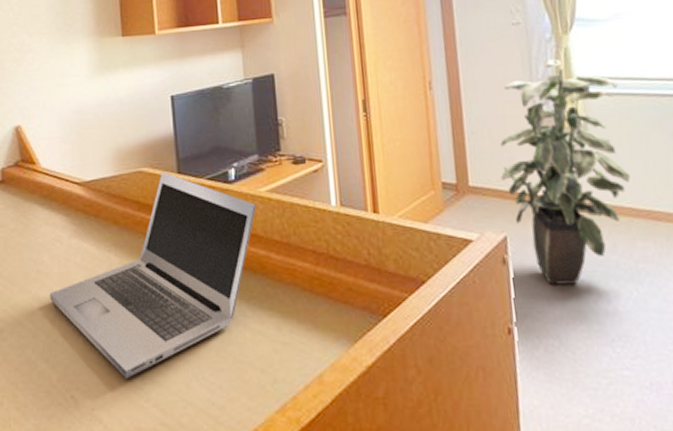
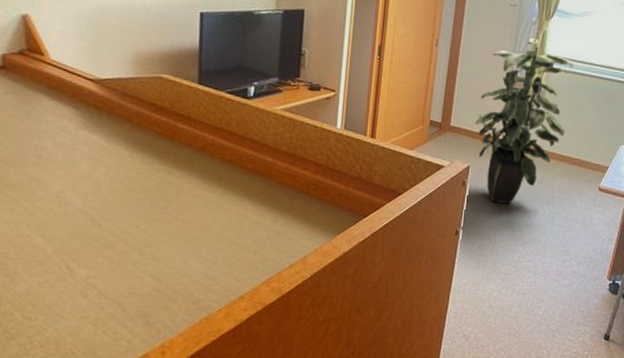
laptop: present [49,171,256,379] -> none [49,80,270,254]

